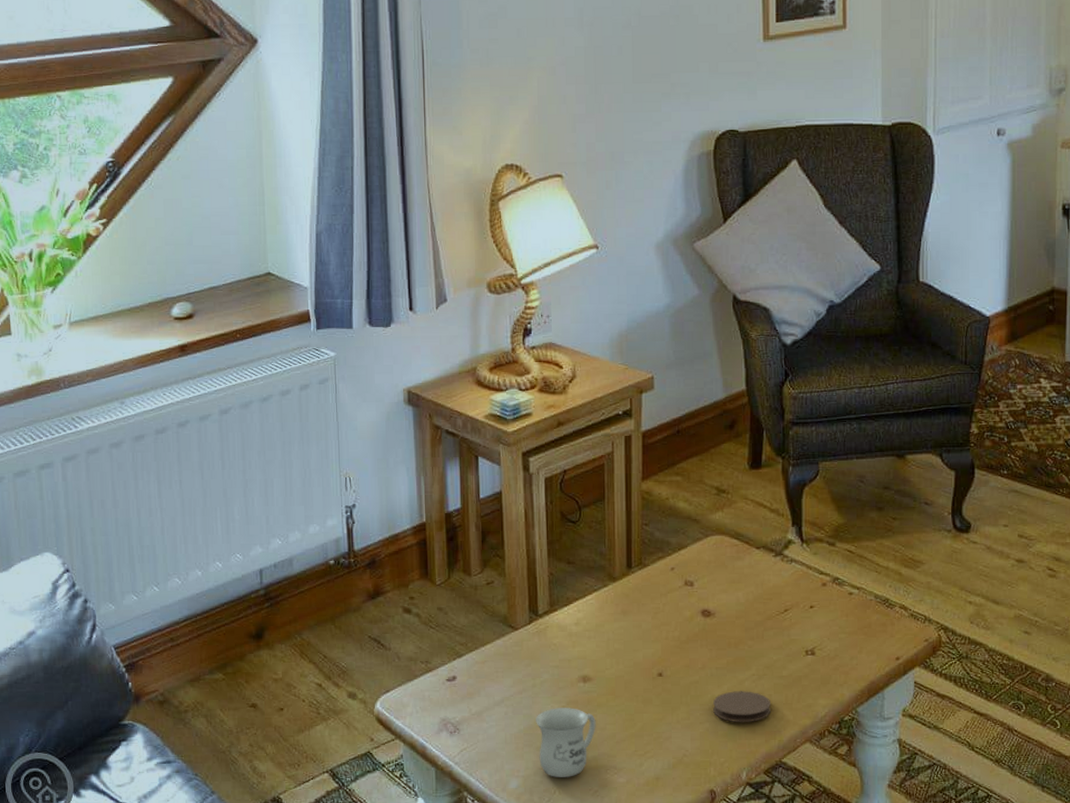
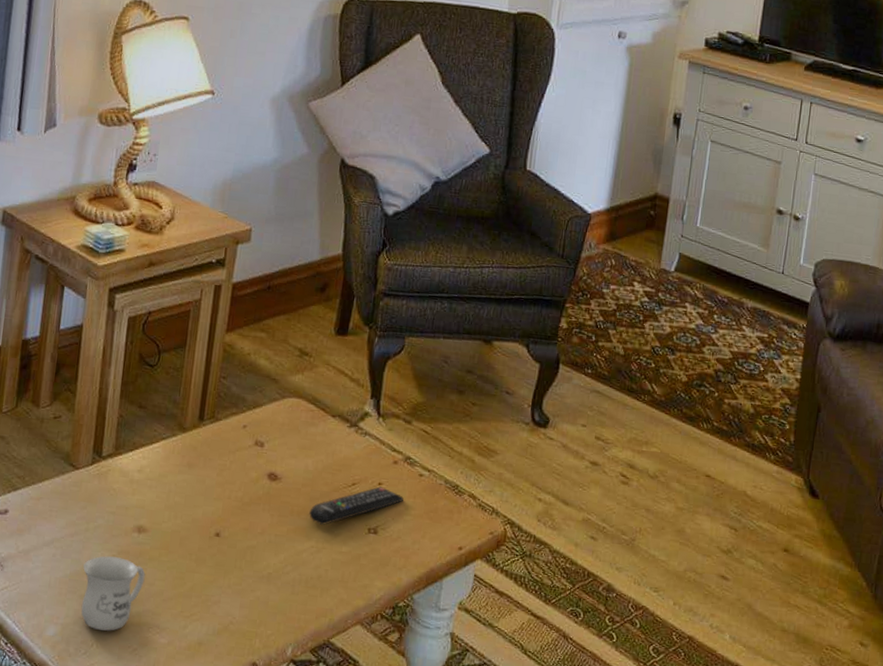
coaster: present [713,691,770,723] -> none [266,561,326,596]
remote control: none [746,609,836,653] -> present [309,486,404,525]

